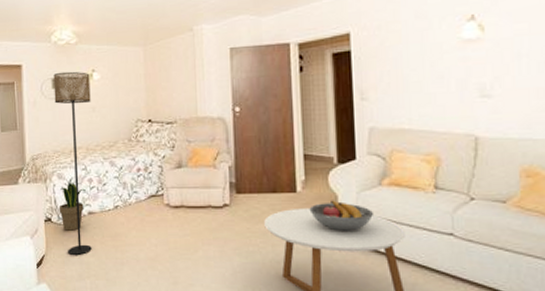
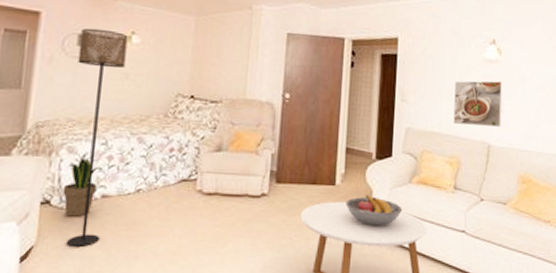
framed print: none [425,62,492,117] -> present [453,81,503,127]

